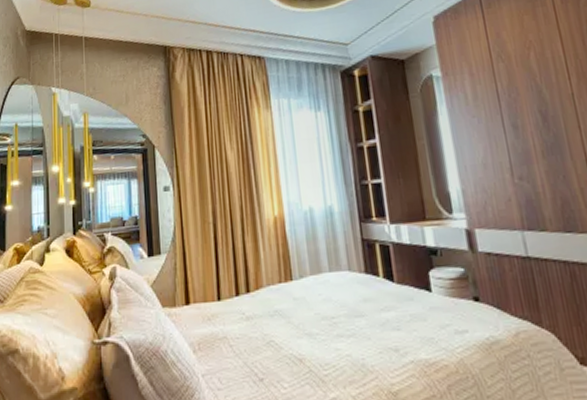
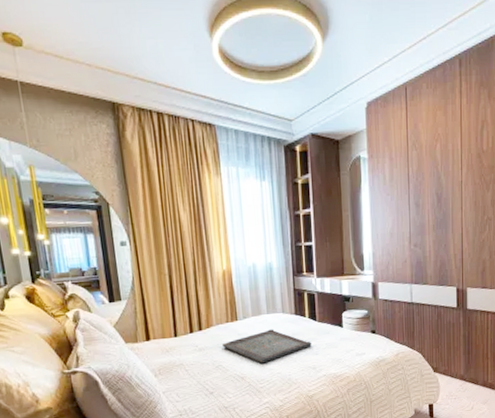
serving tray: none [275,292,390,341] -> present [222,329,312,364]

